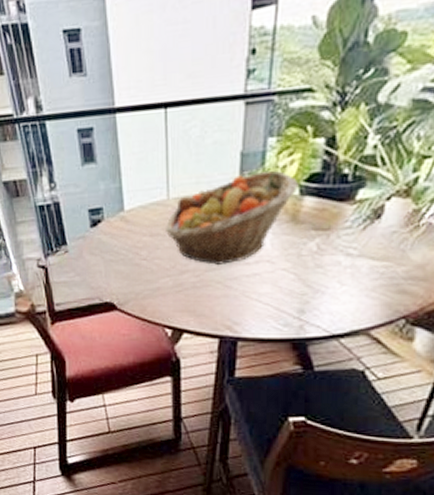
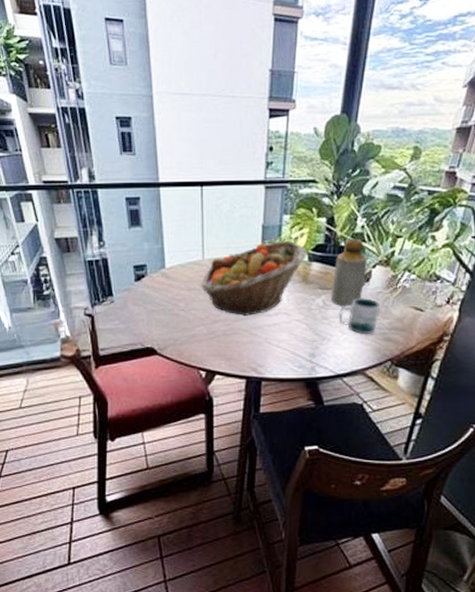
bottle: none [328,162,381,252] -> present [331,238,368,307]
mug: none [338,240,395,285] -> present [339,298,381,334]

